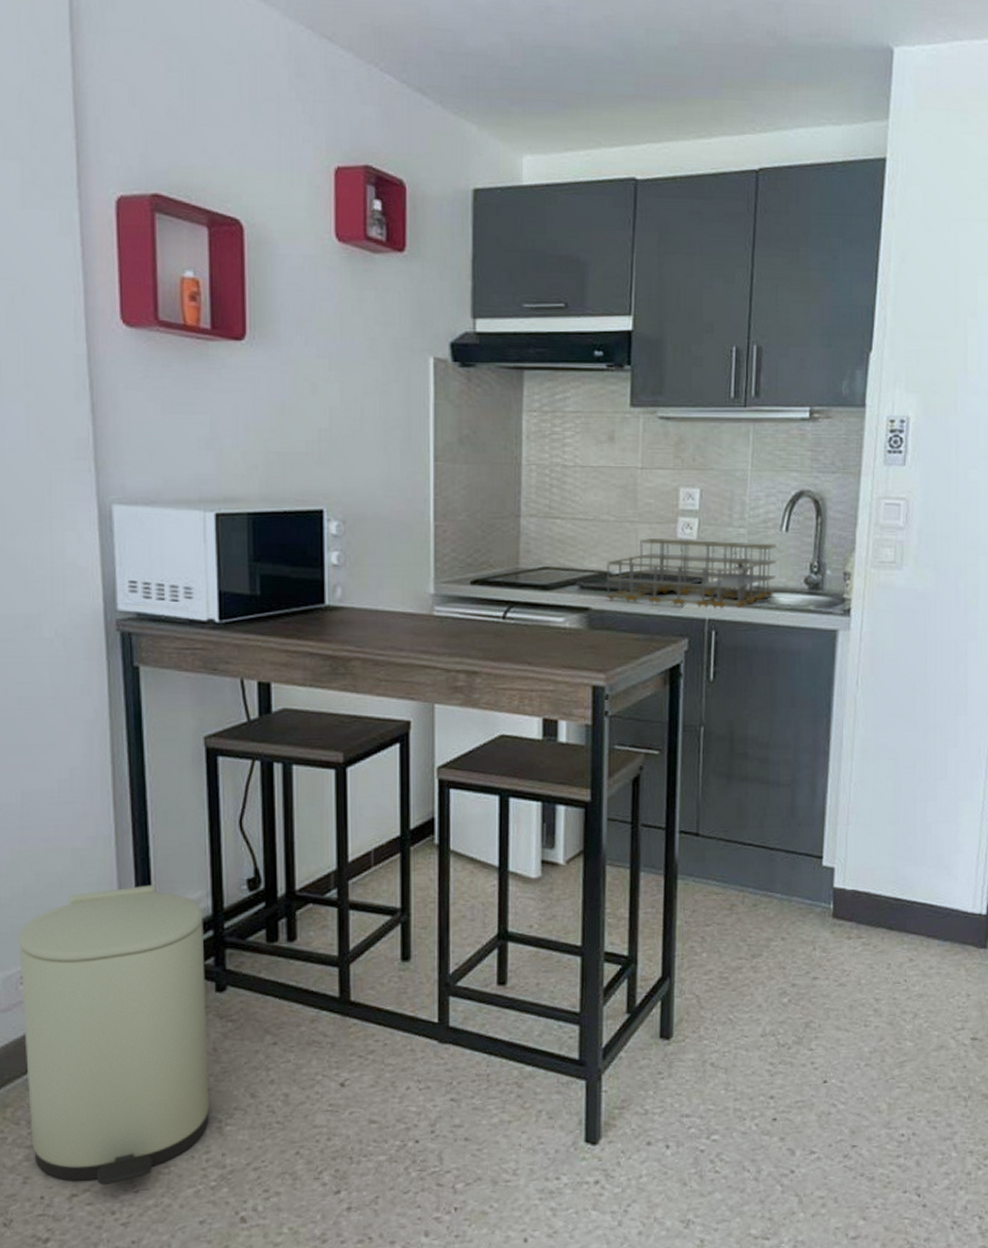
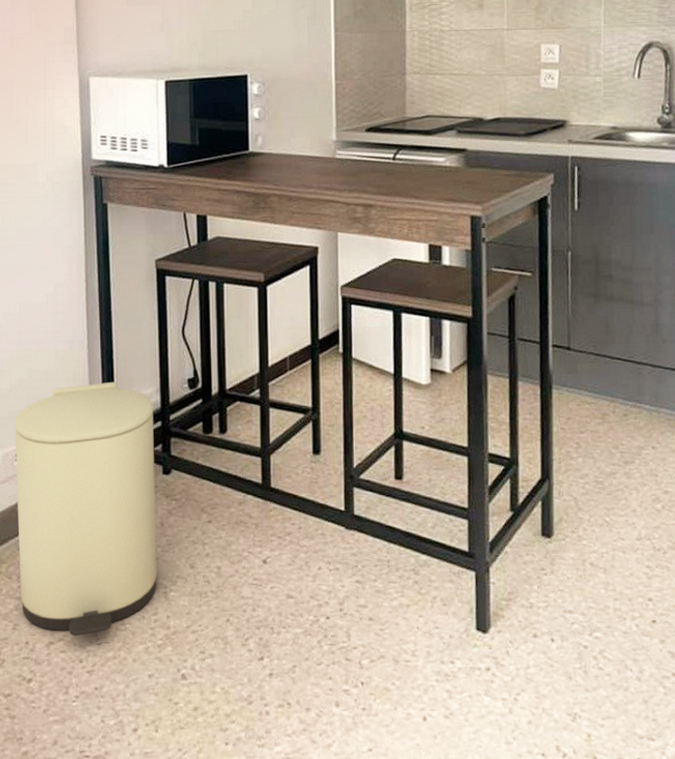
dish rack: present [606,537,777,610] -> none [479,87,631,148]

